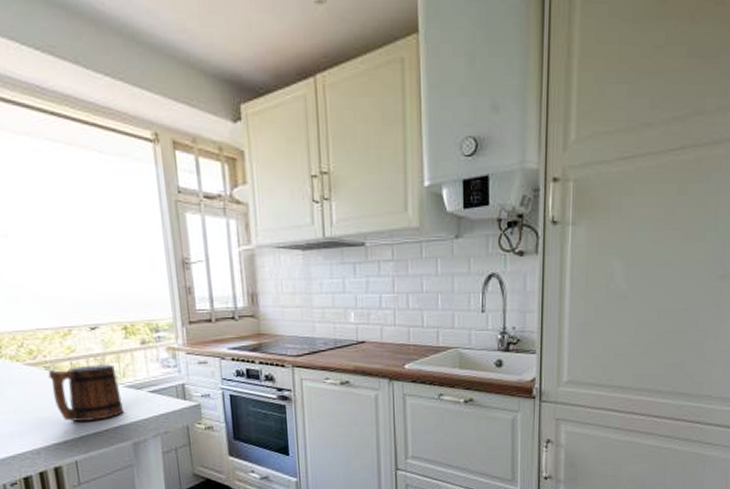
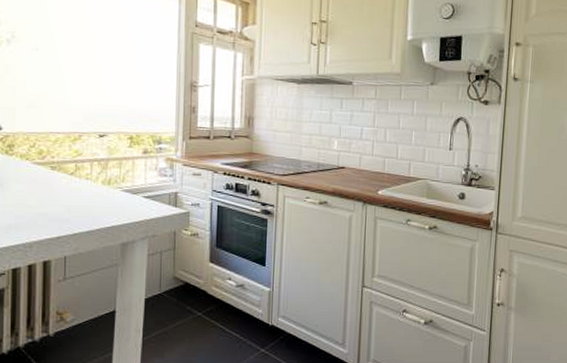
mug: present [48,364,123,421] -> none [53,168,118,220]

